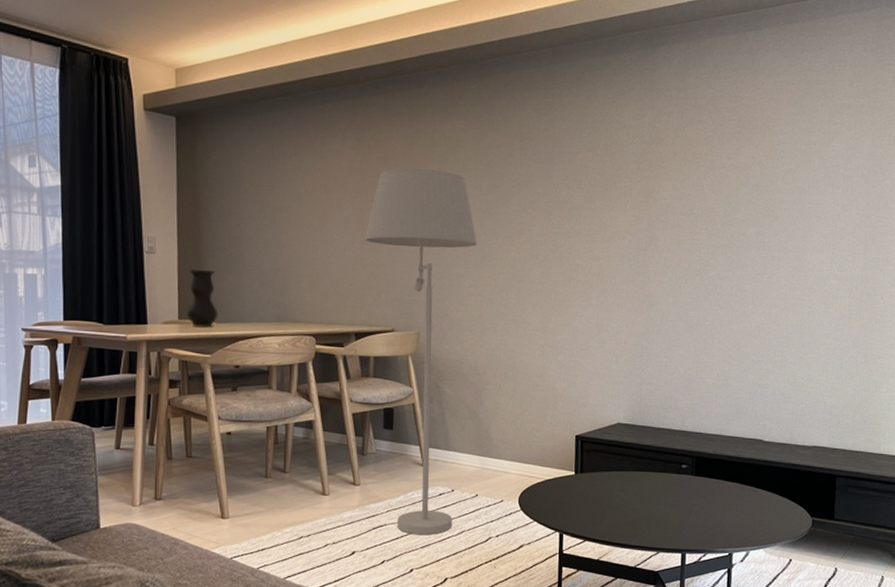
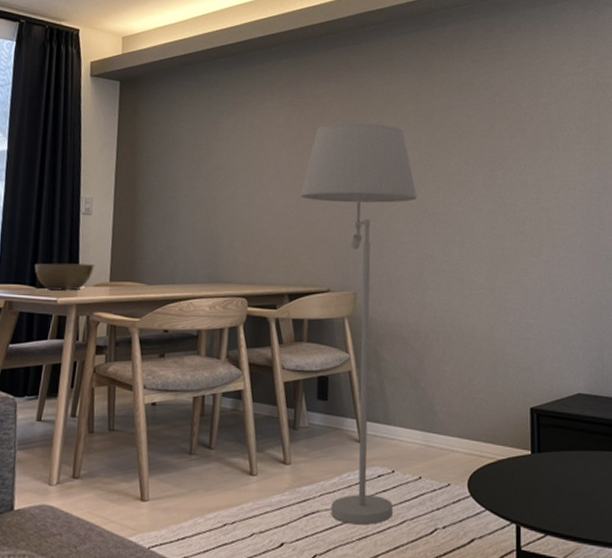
bowl: none [100,300,163,327] -> present [34,263,95,290]
vase: present [186,269,218,327] -> none [118,229,150,290]

